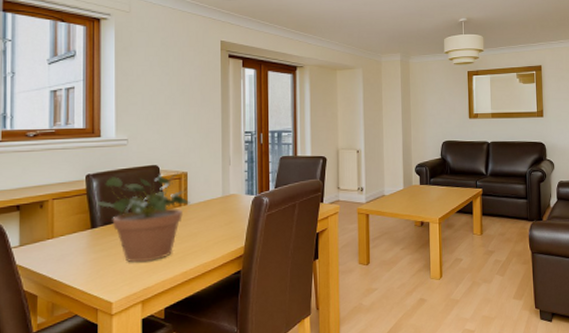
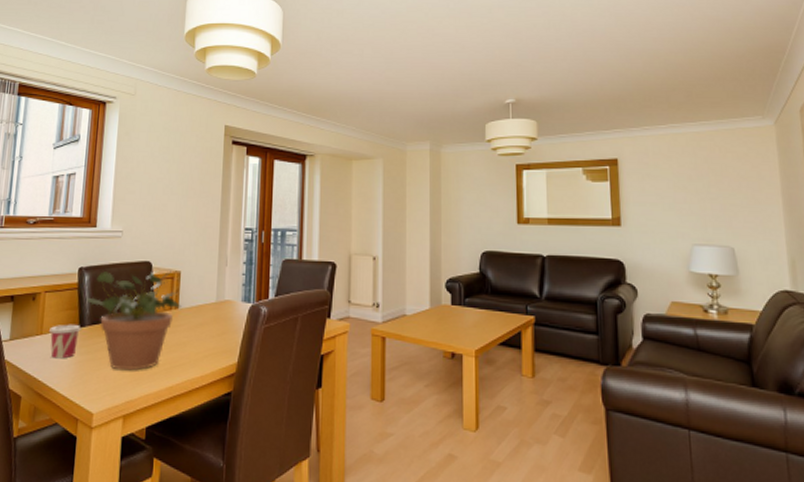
cup: none [60,226,94,259] -> present [48,324,81,359]

